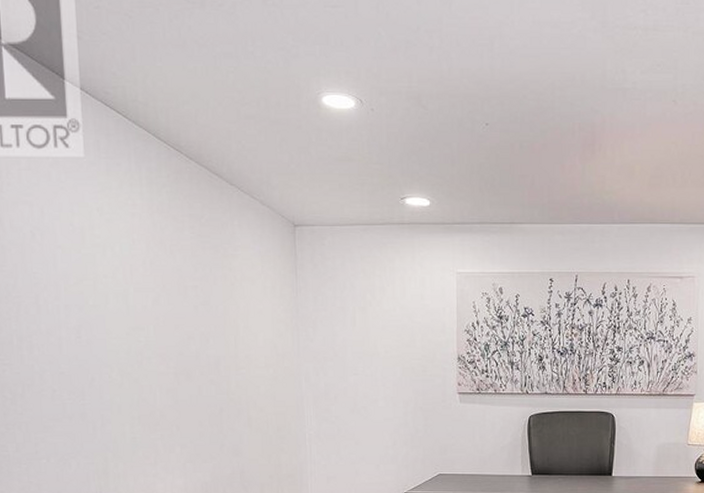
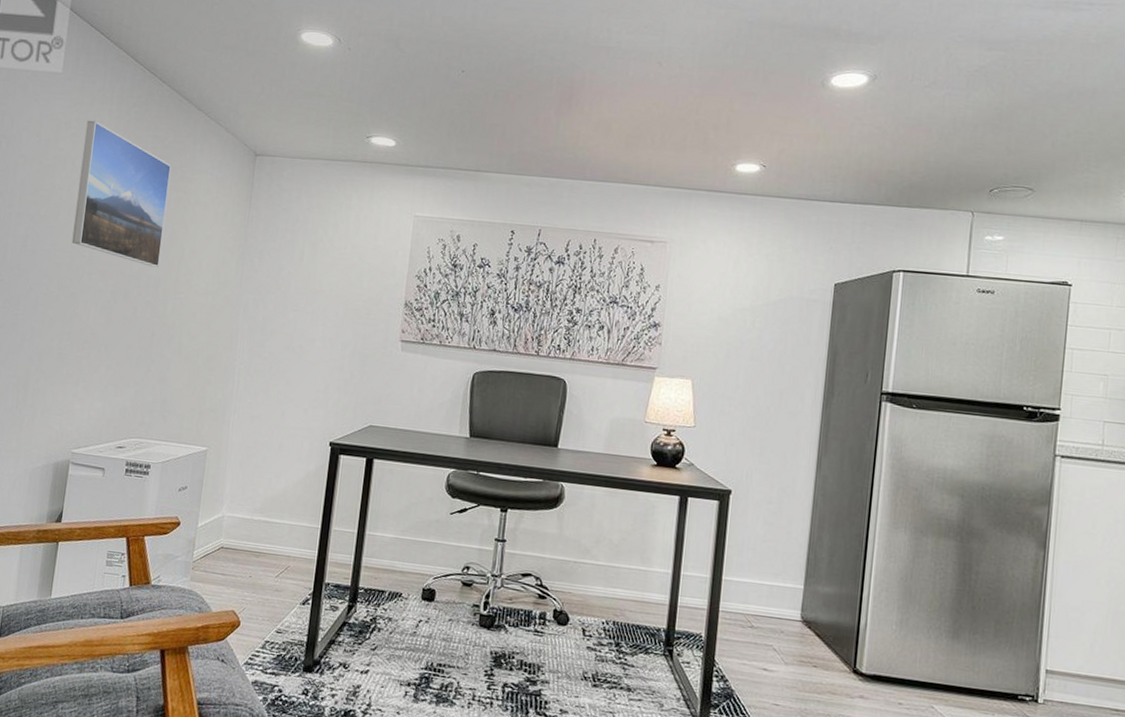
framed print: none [119,204,216,346] -> present [71,120,171,267]

